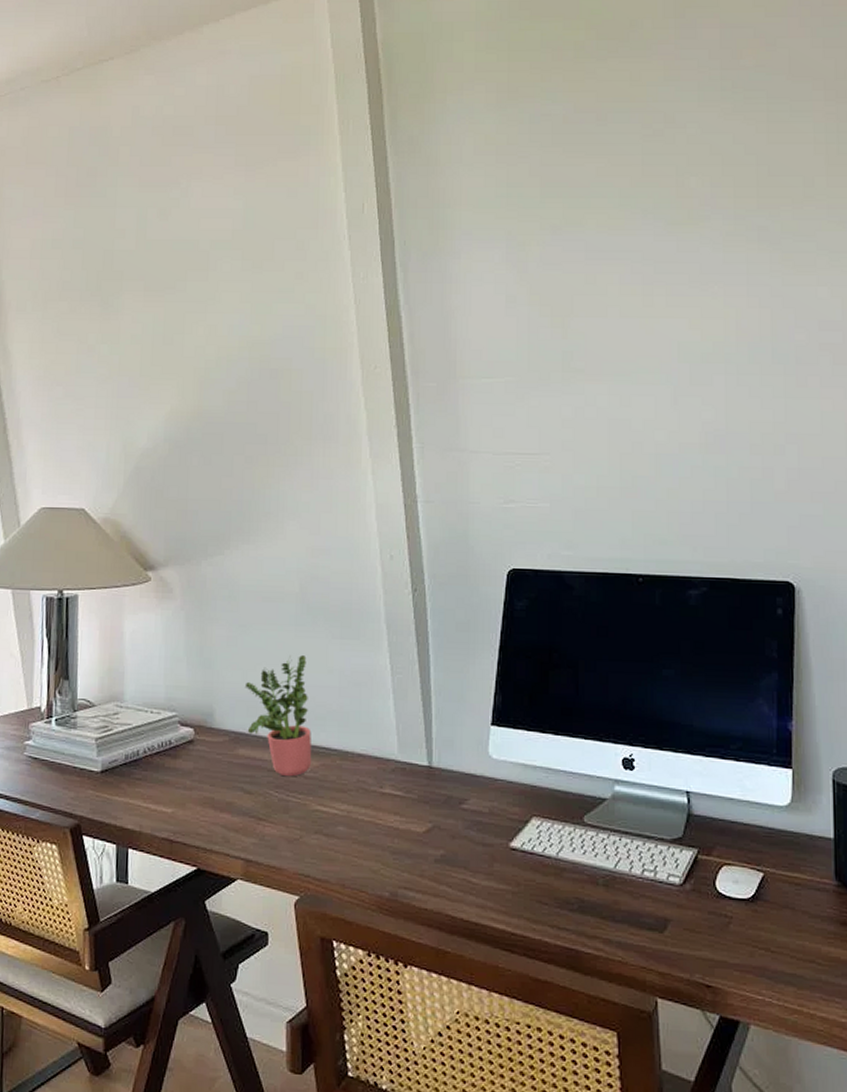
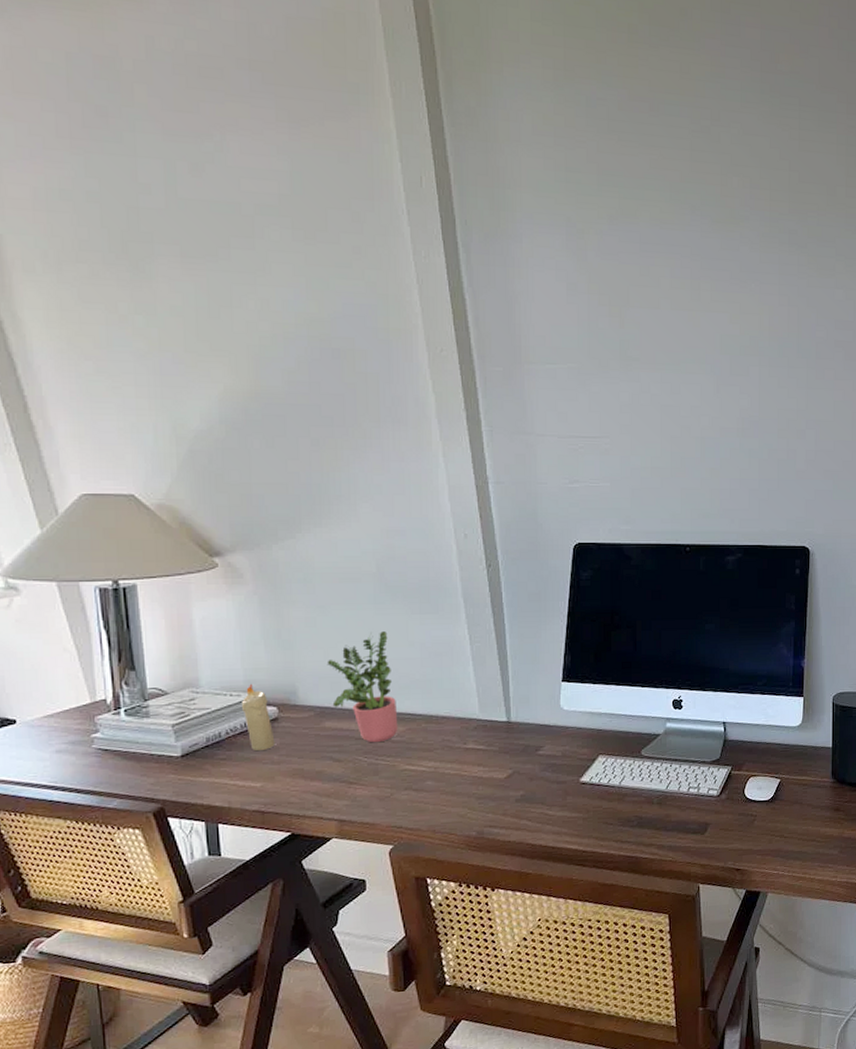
candle: none [161,701,189,775] -> present [242,683,275,752]

